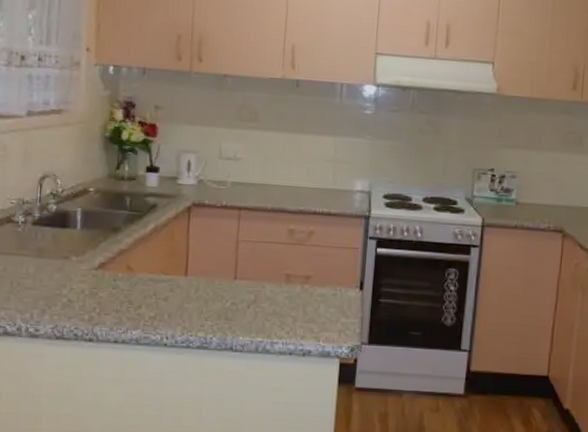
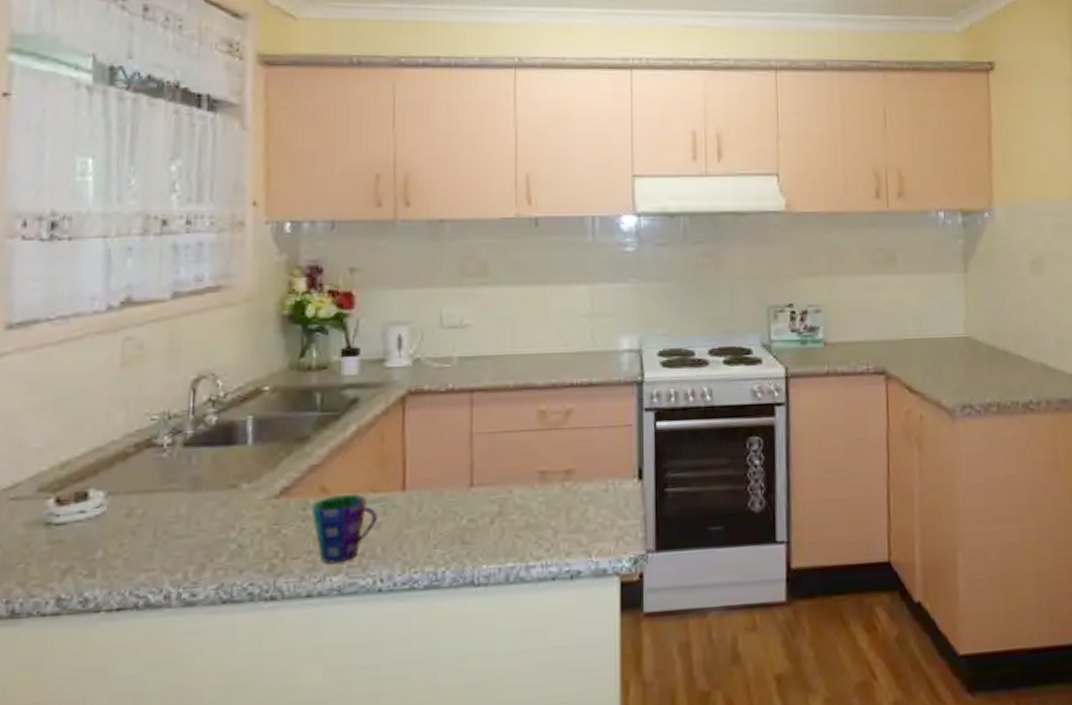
cup: none [120,273,166,322] -> present [311,493,377,564]

